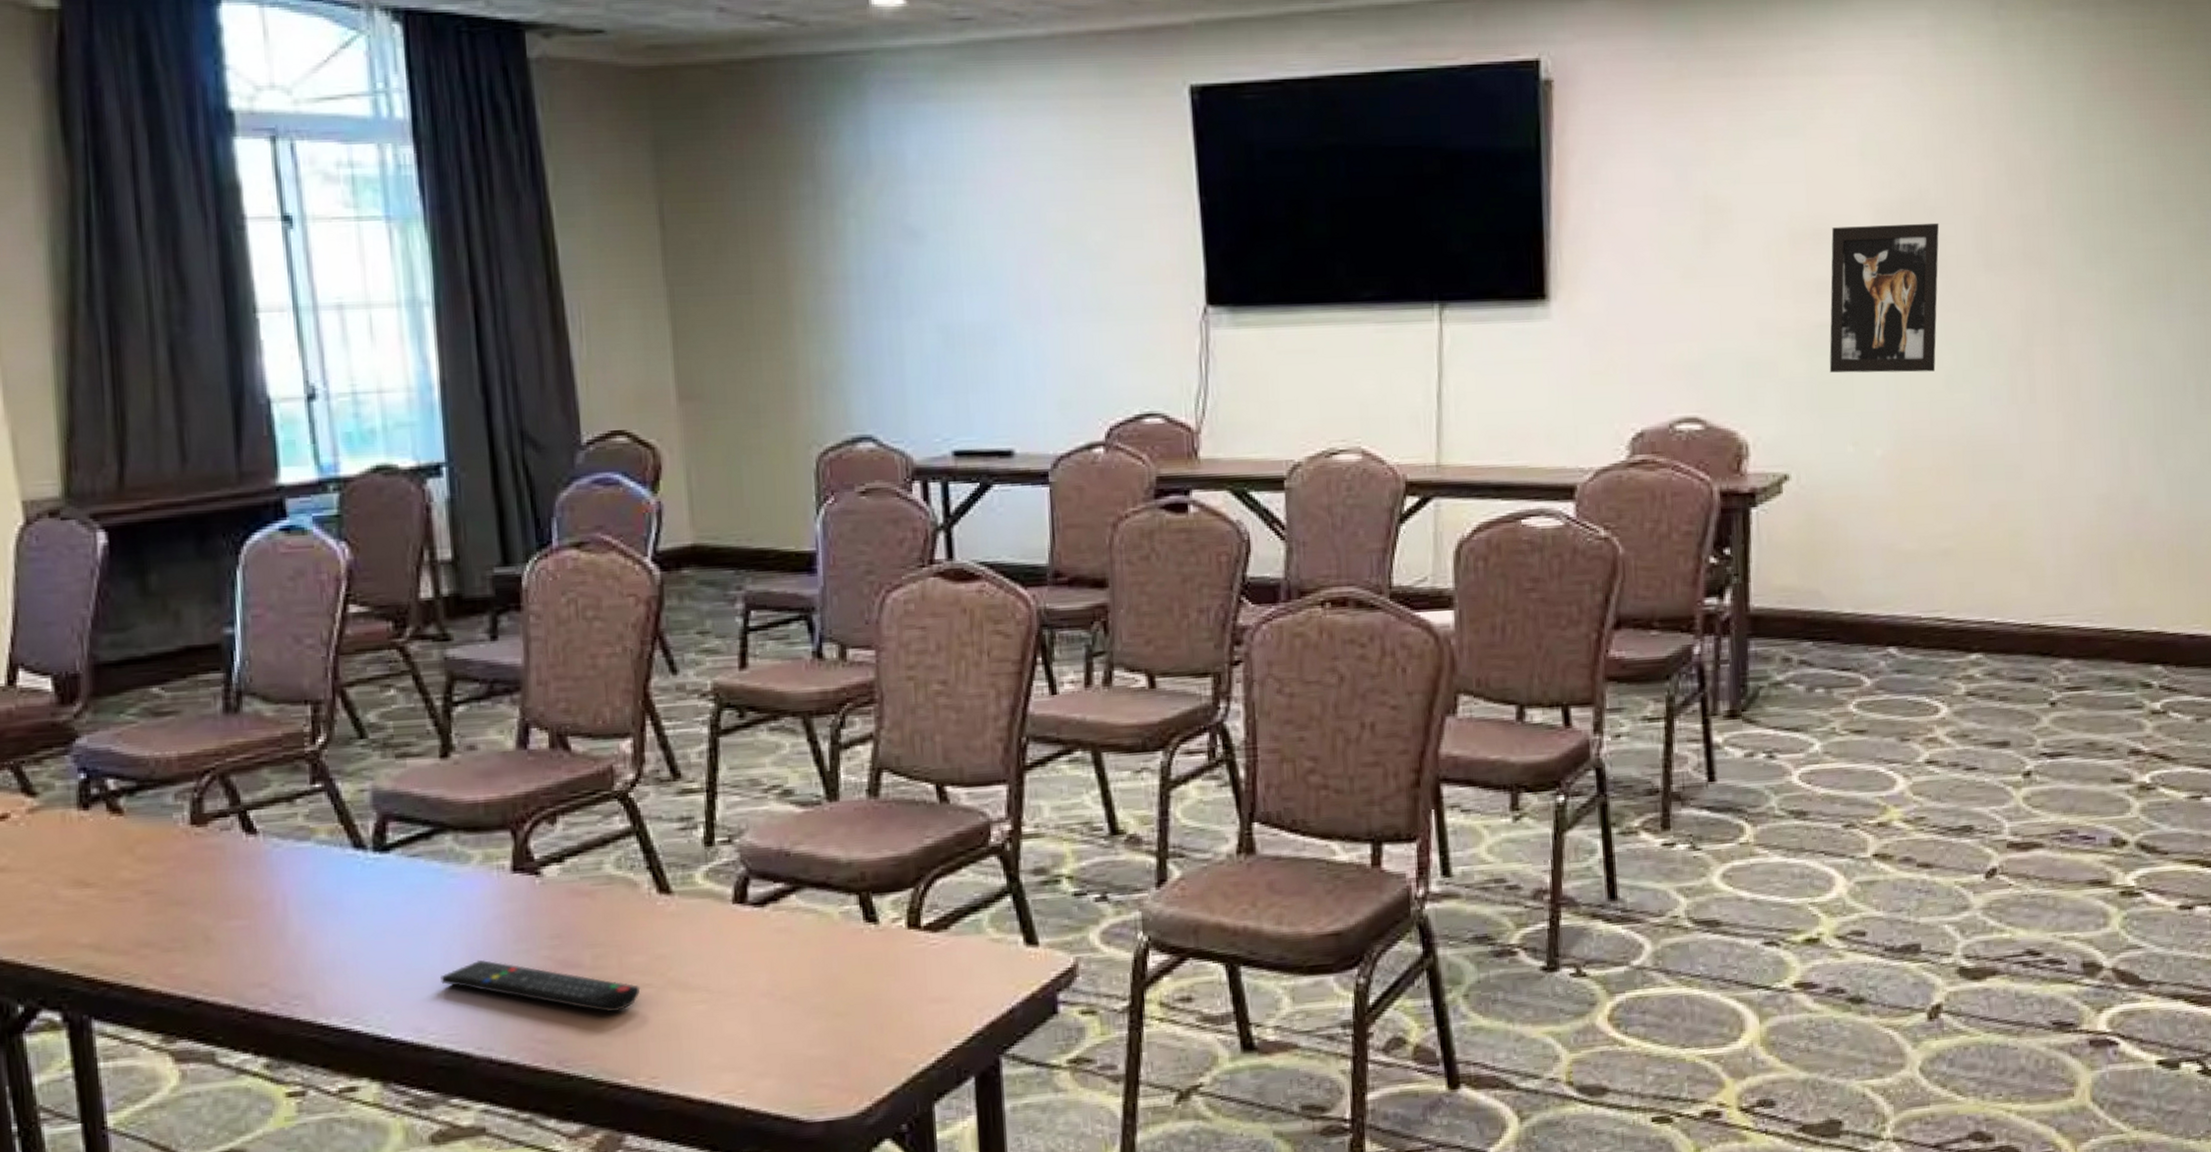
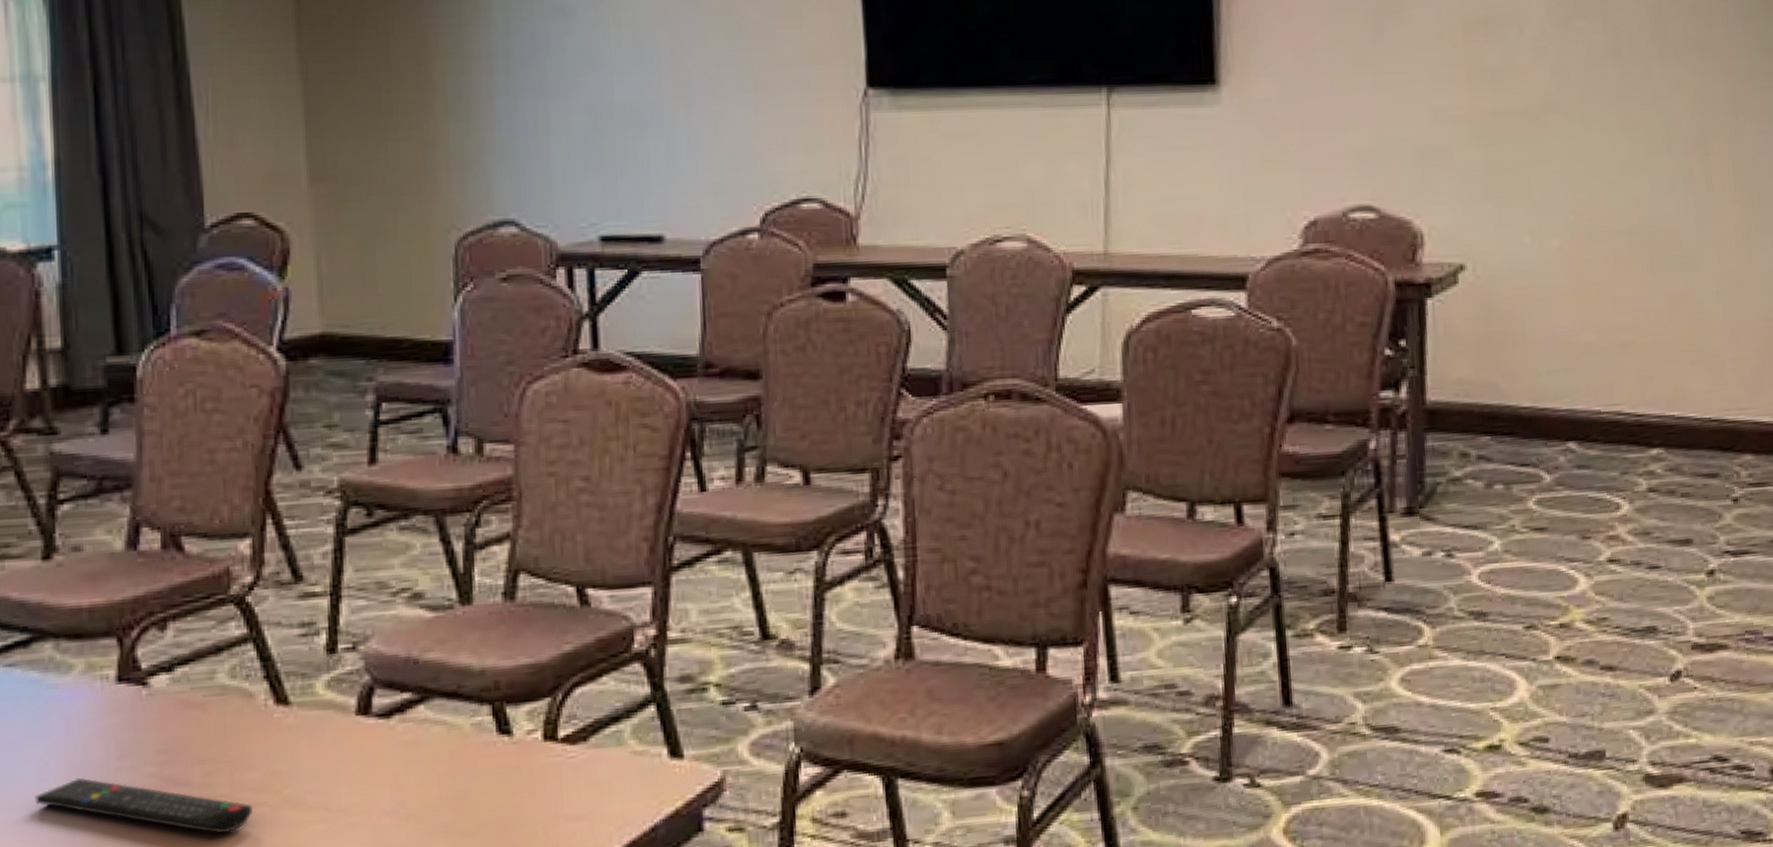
wall art: present [1829,222,1940,373] -> none [1504,10,1613,162]

